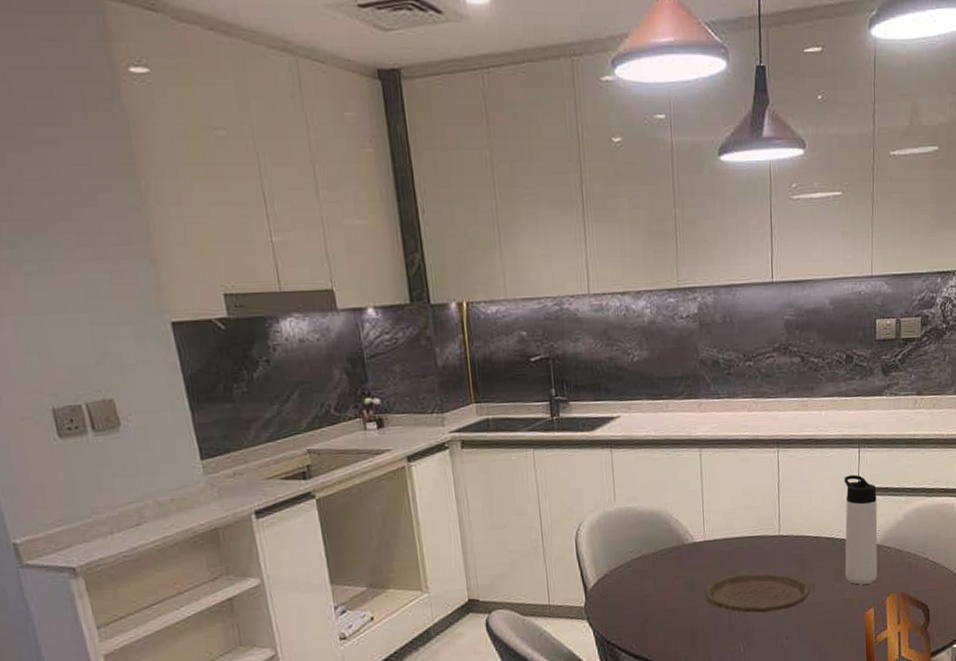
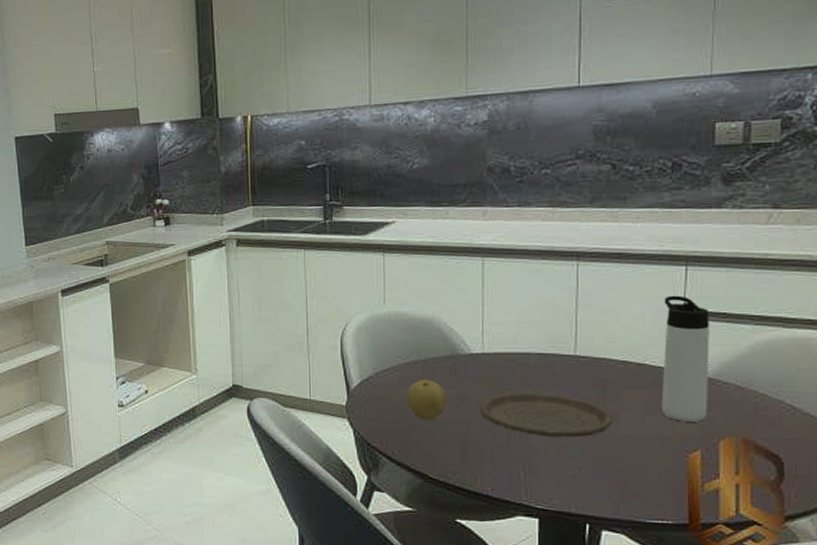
fruit: none [639,571,675,612] -> present [406,379,446,421]

